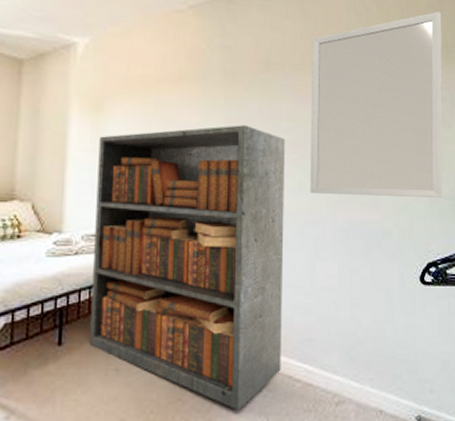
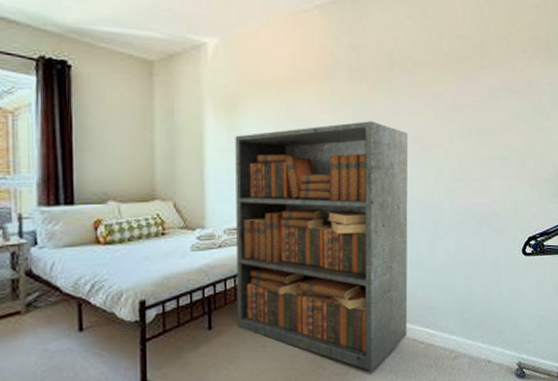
home mirror: present [309,11,443,198] -> none [430,10,545,181]

